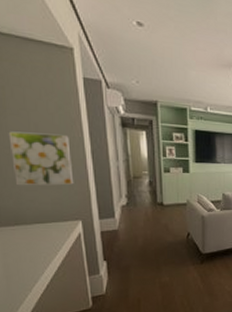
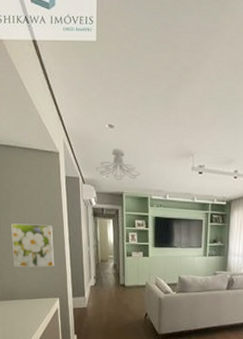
ceiling light fixture: none [122,50,177,88] -> present [95,149,140,180]

